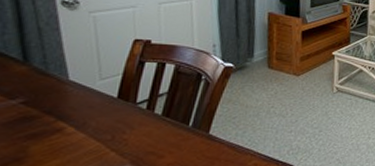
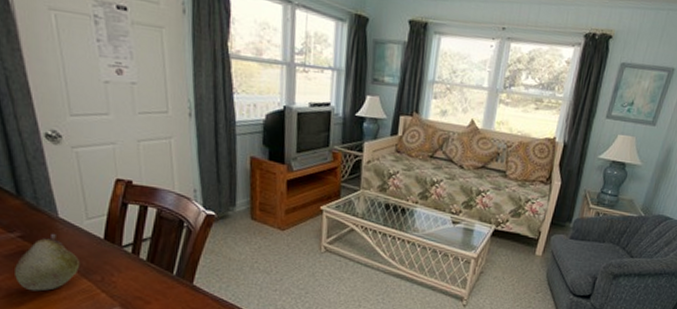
fruit: none [12,96,90,158] -> present [15,233,81,291]

